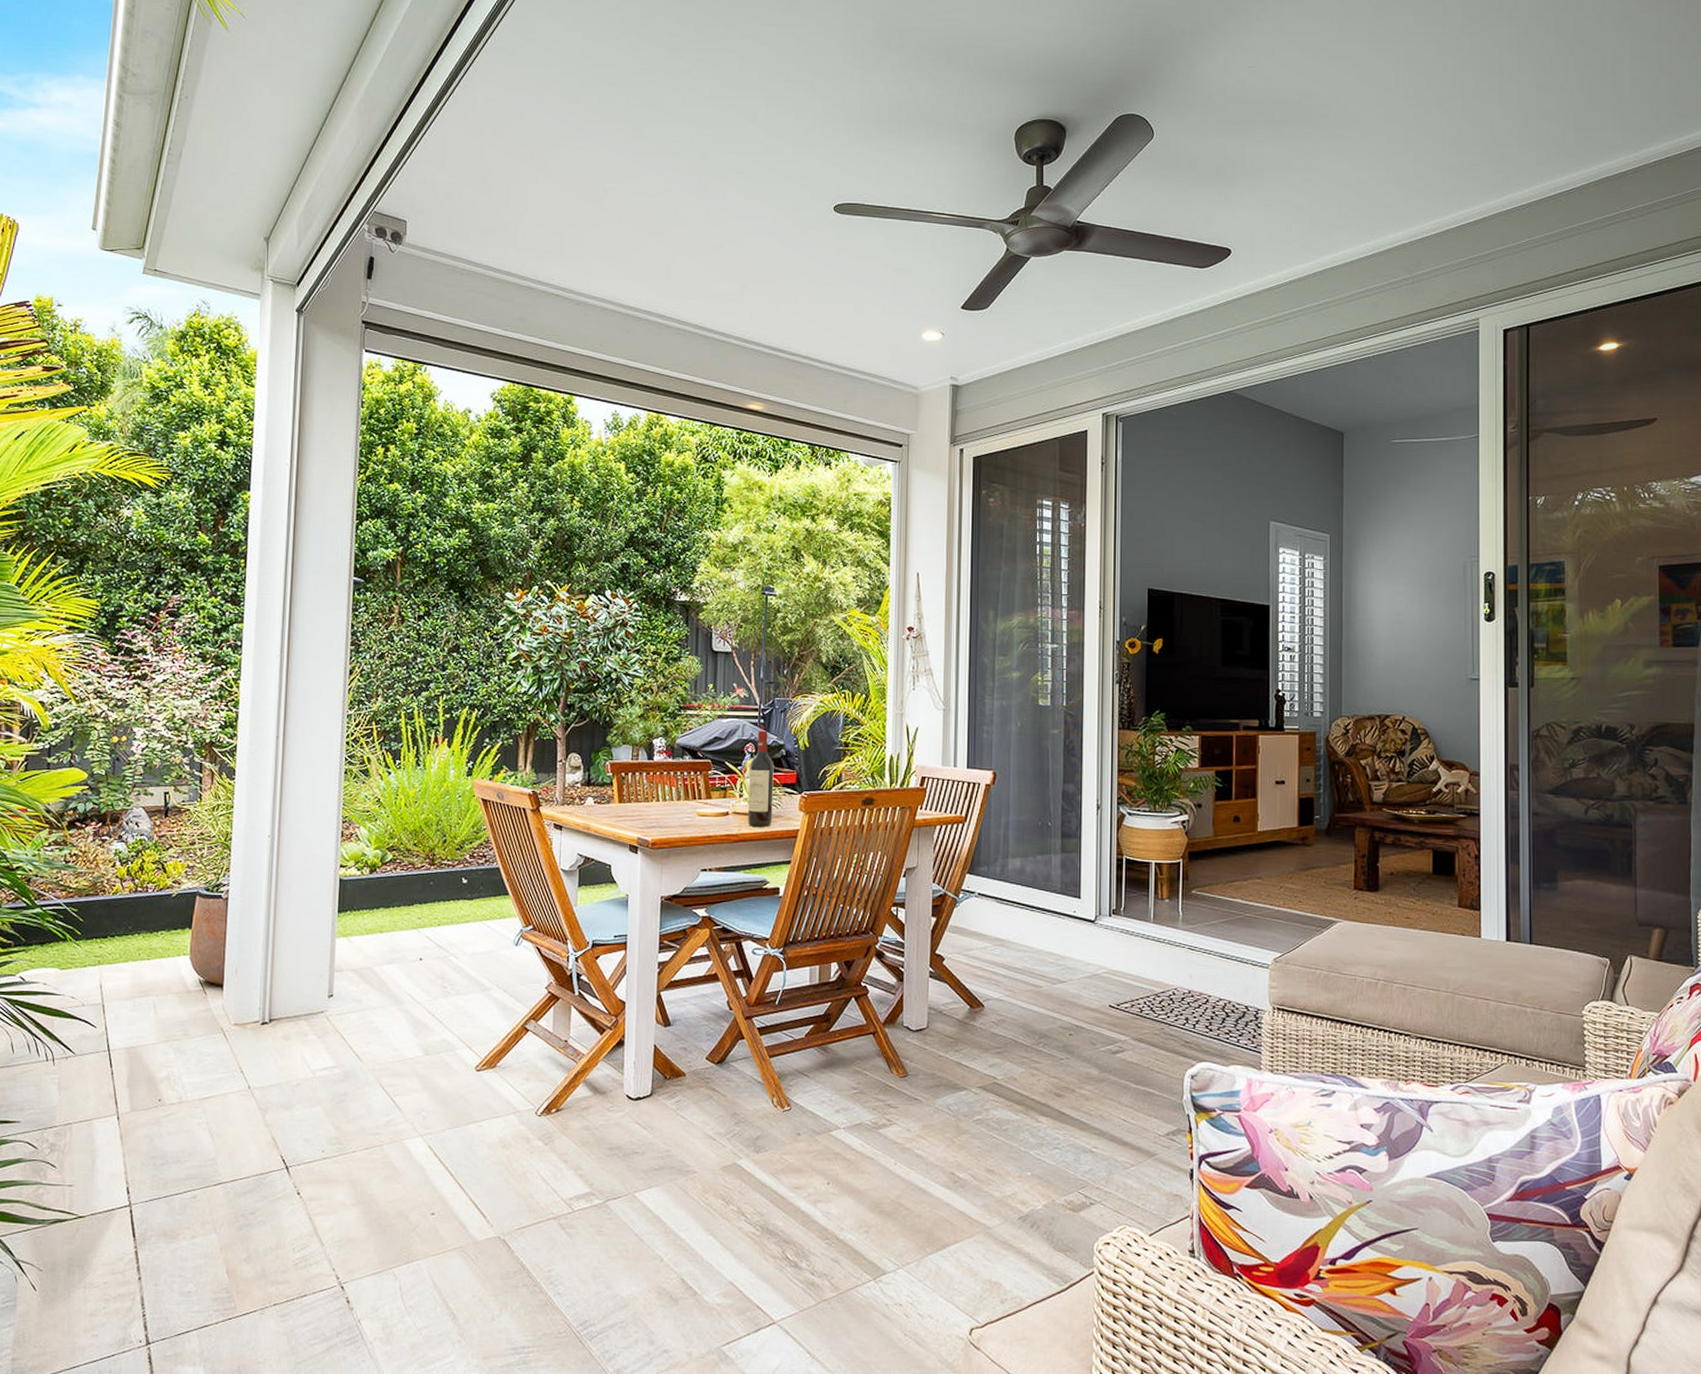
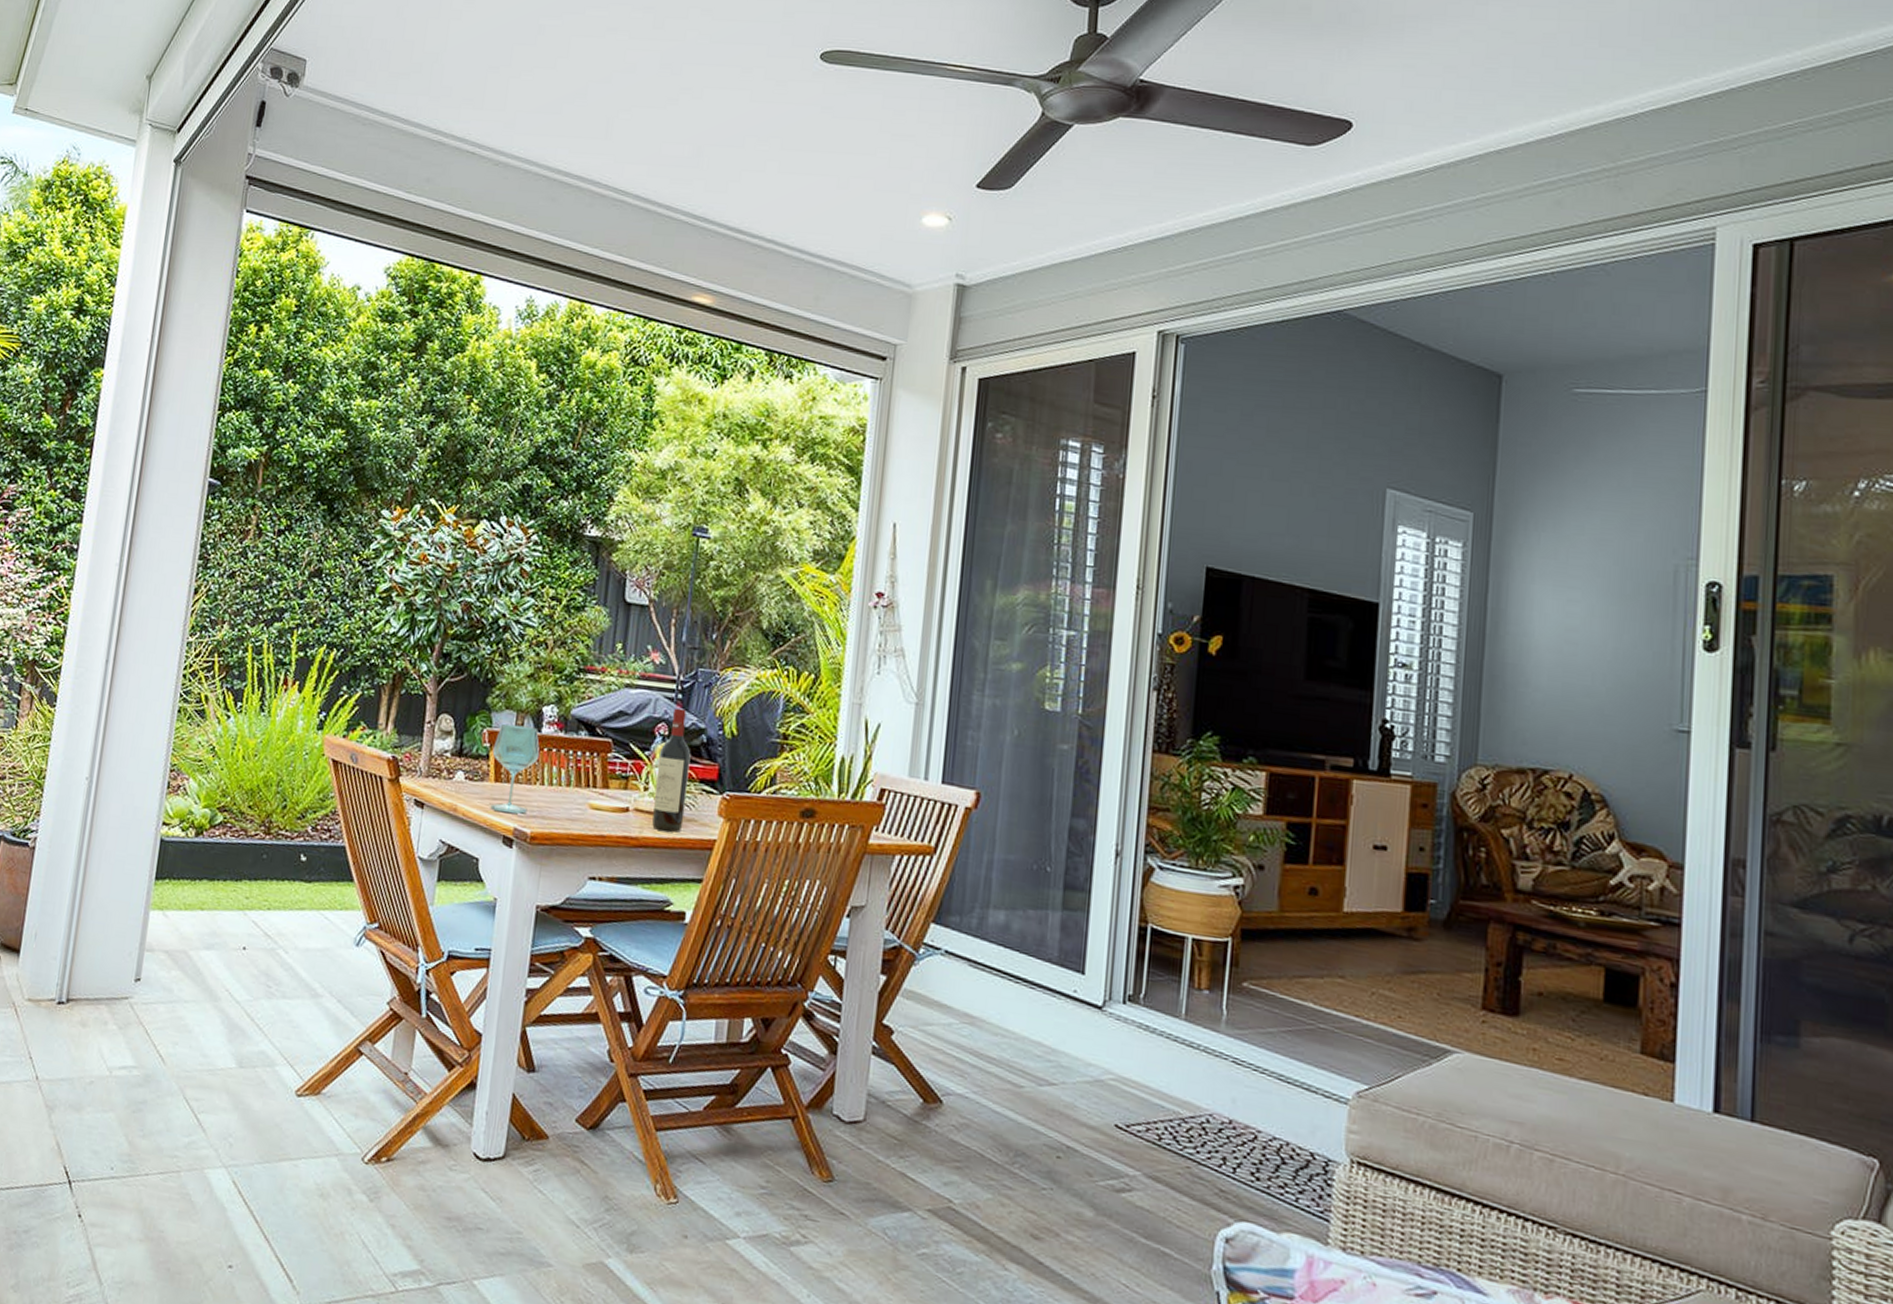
wine glass: none [615,756,654,826] -> present [490,724,540,814]

